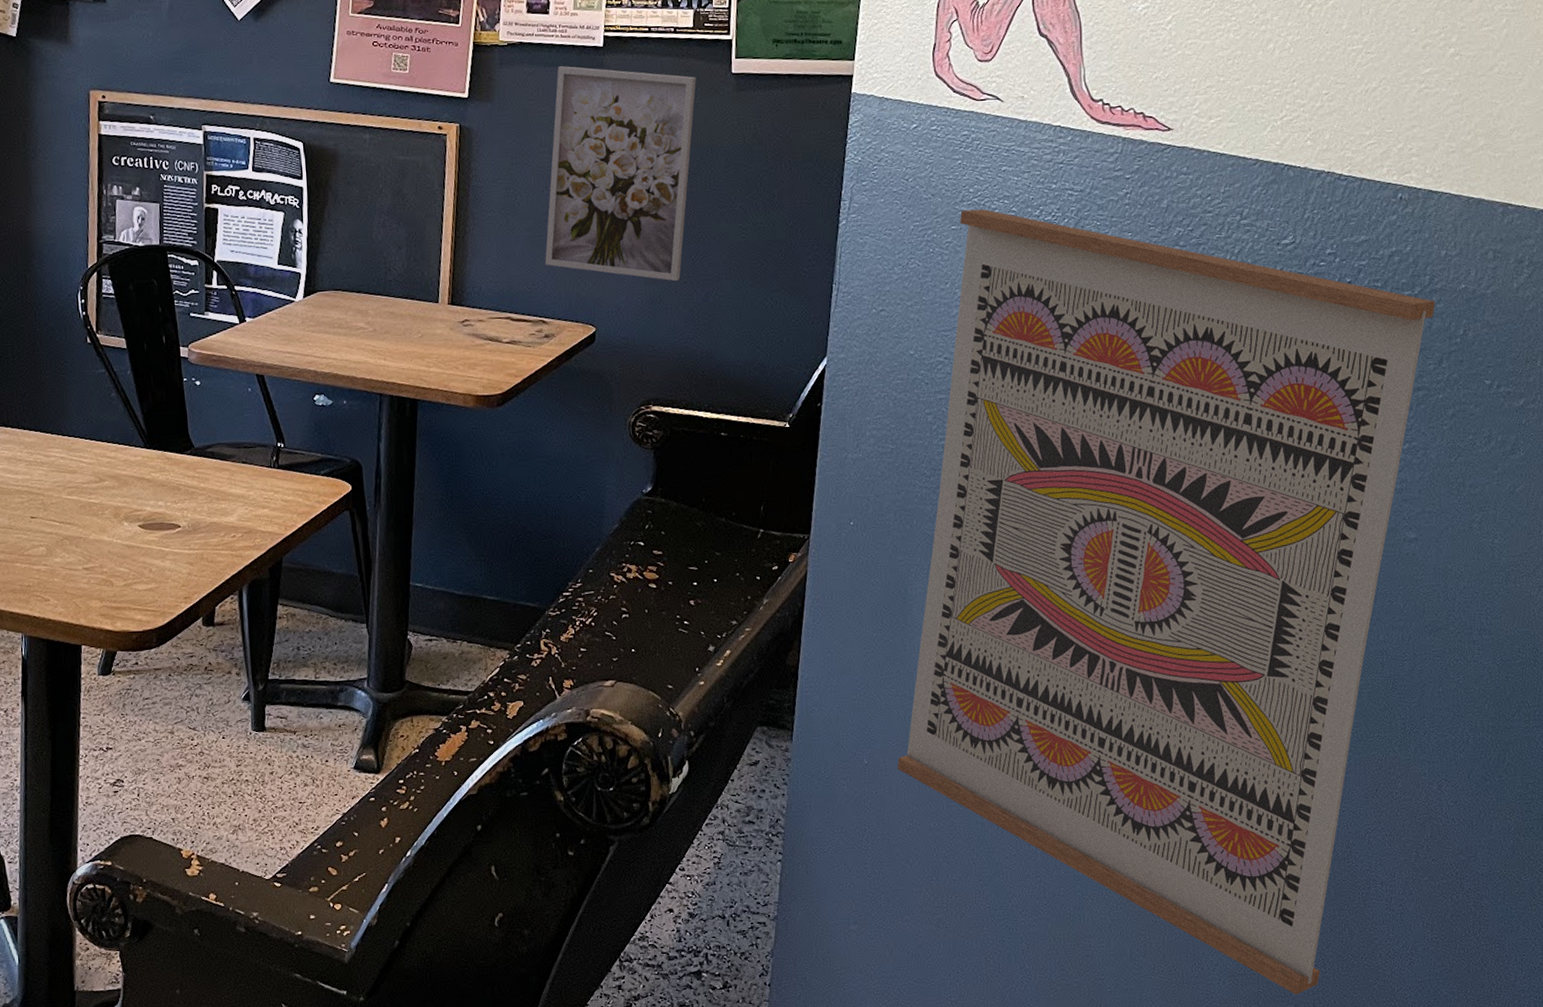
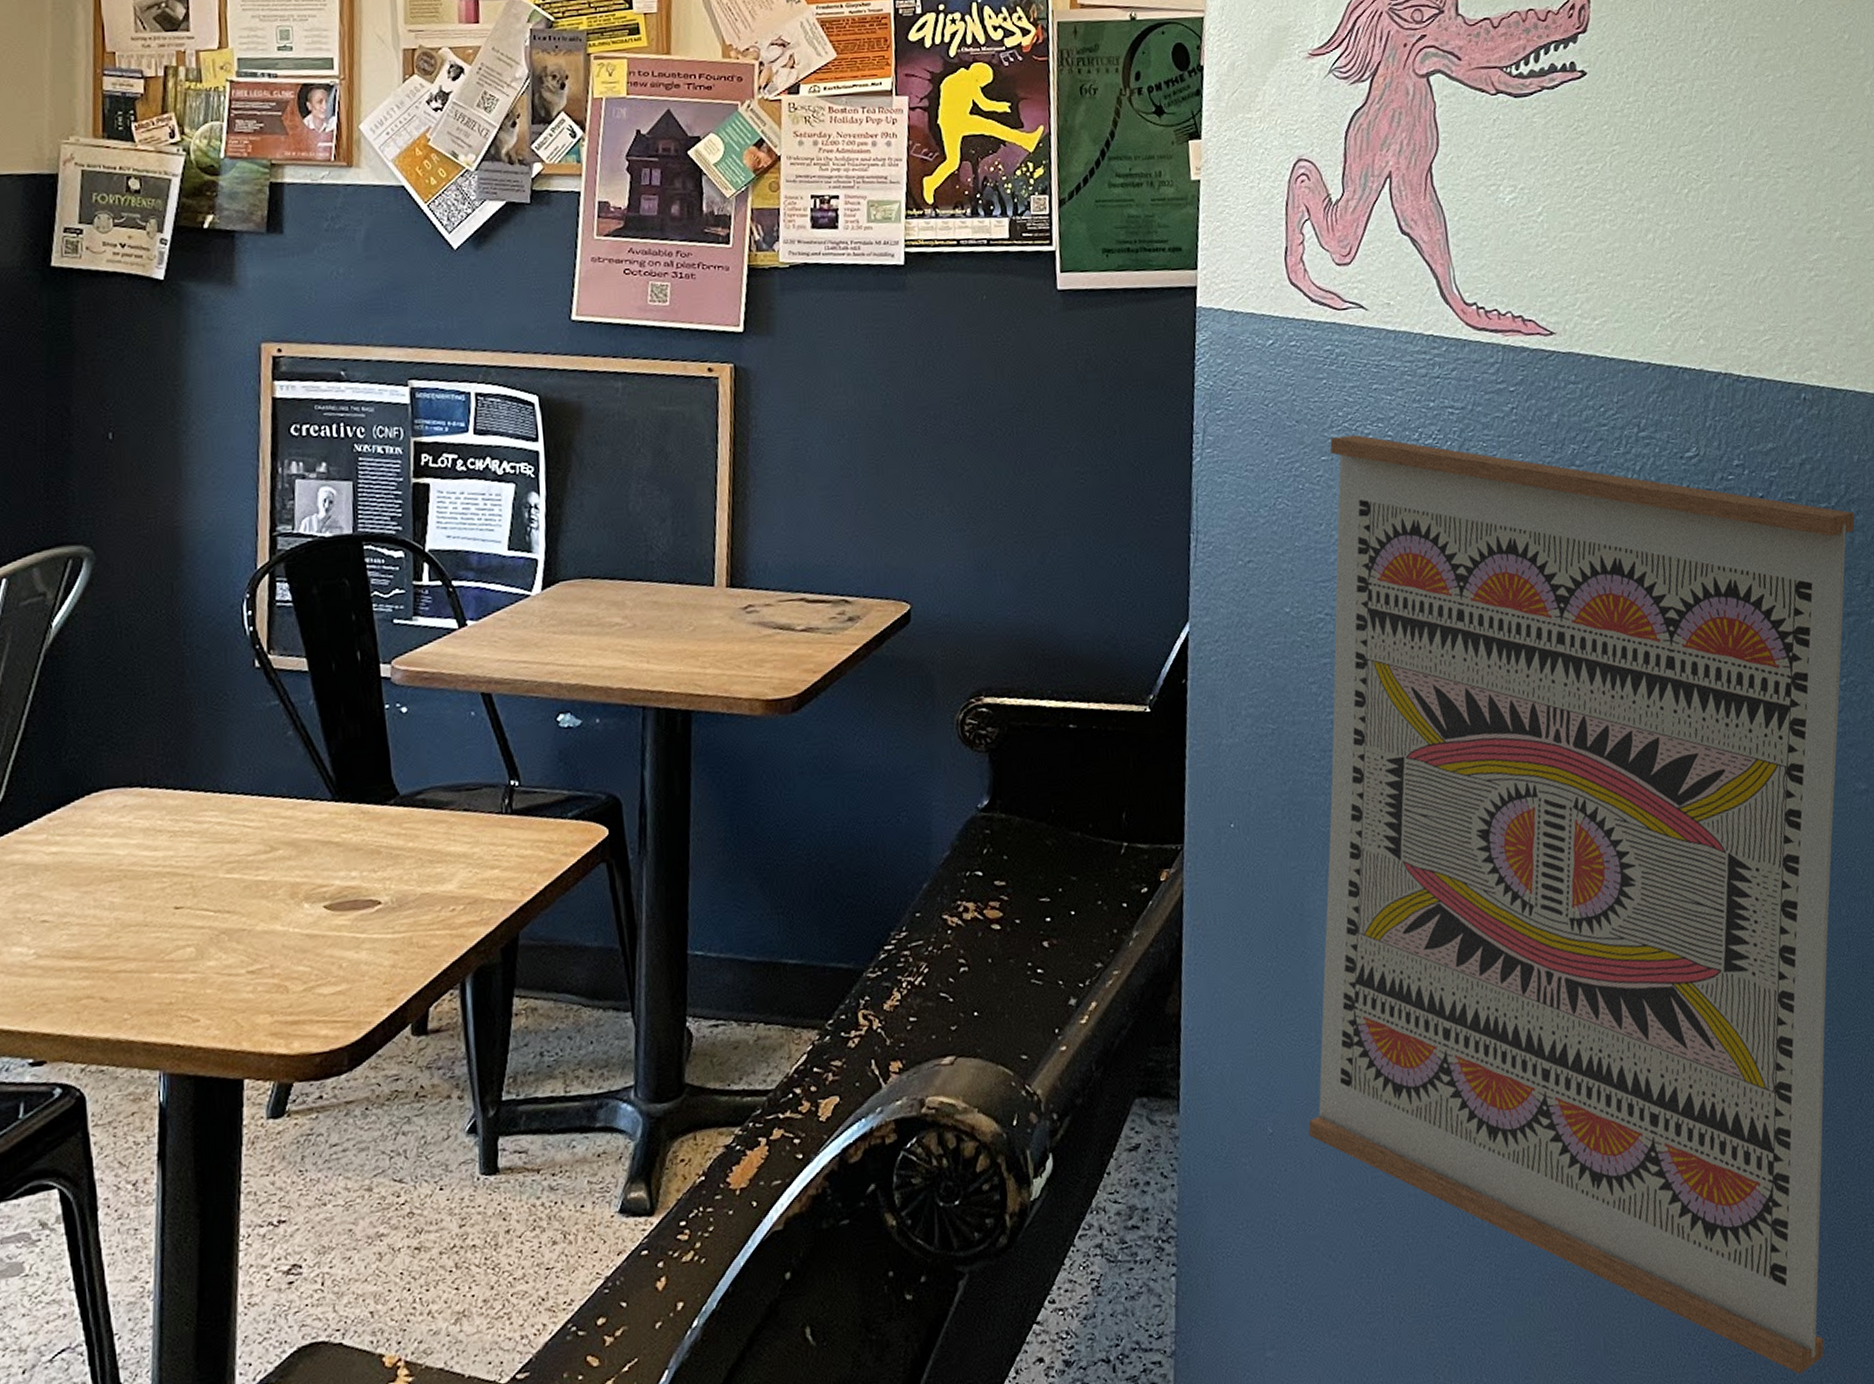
wall art: present [545,66,696,282] -> none [844,289,1017,542]

